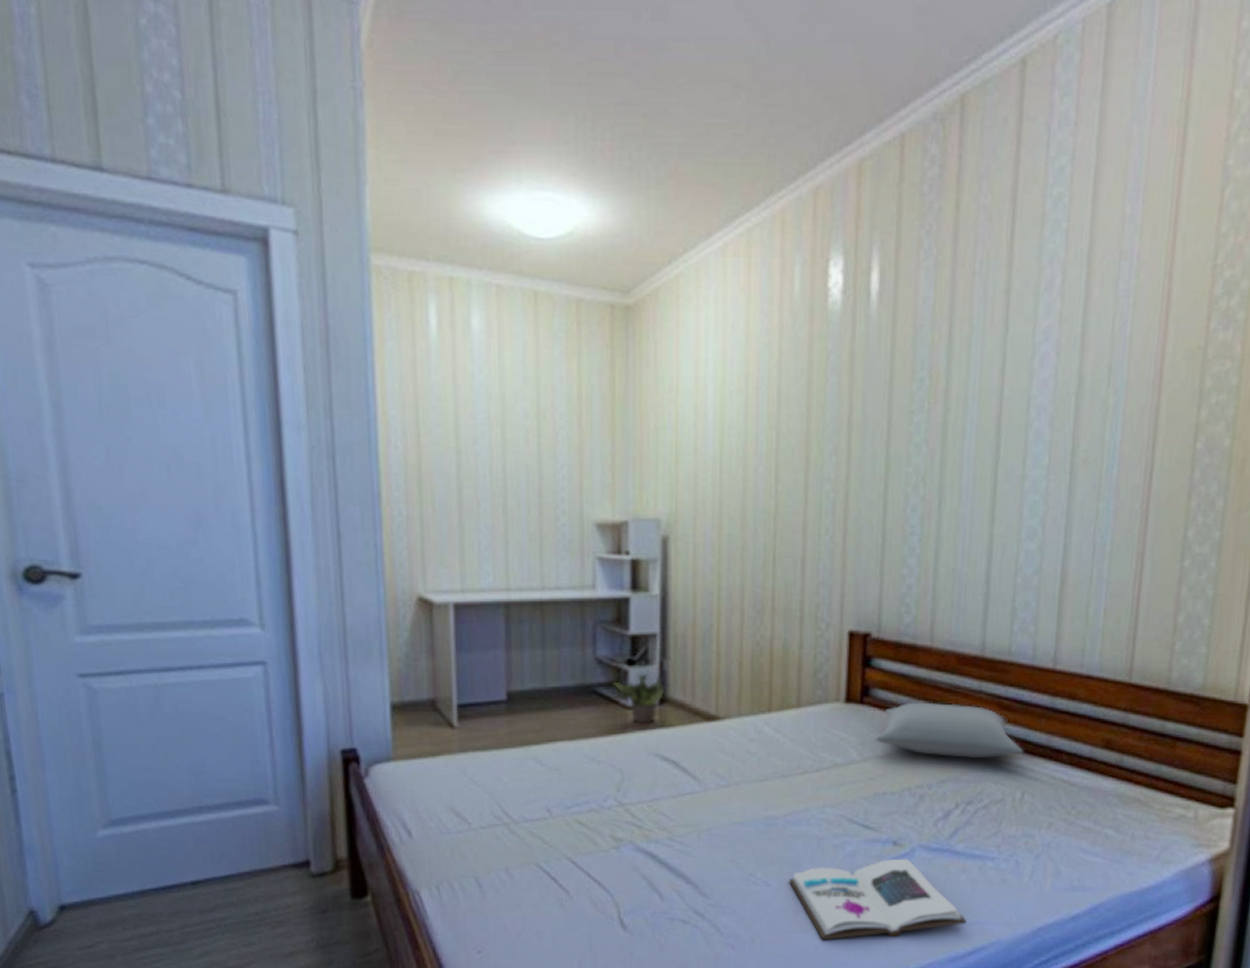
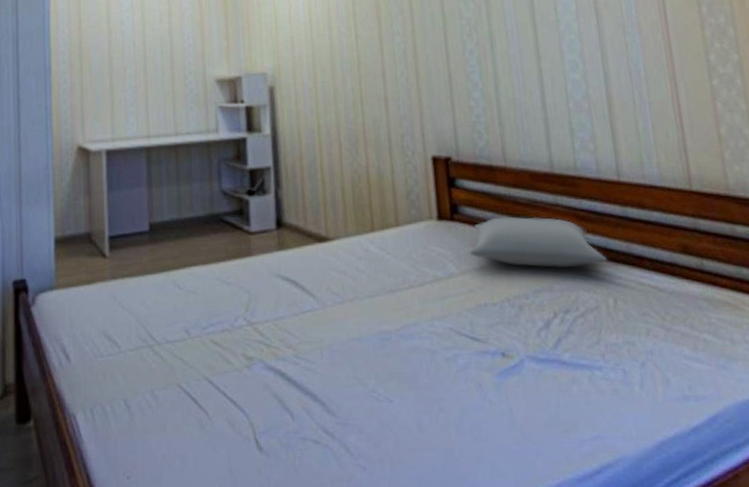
potted plant: present [612,673,665,724] -> none [236,201,281,247]
book: present [788,858,967,941] -> none [408,369,588,460]

